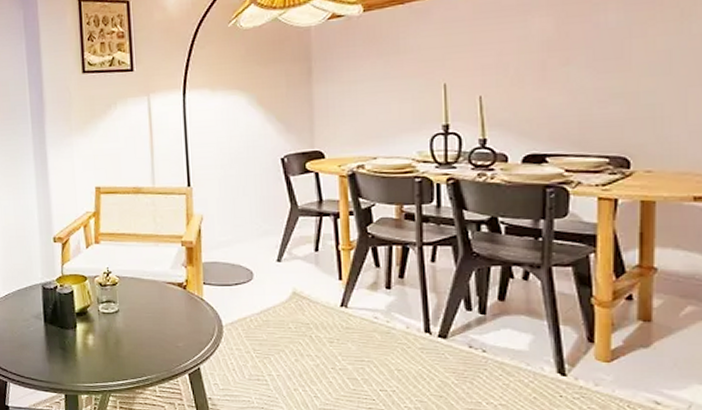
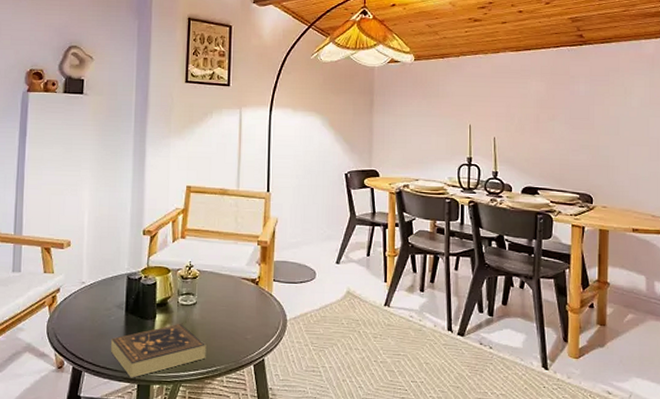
book: none [32,333,135,388] -> present [110,324,207,378]

